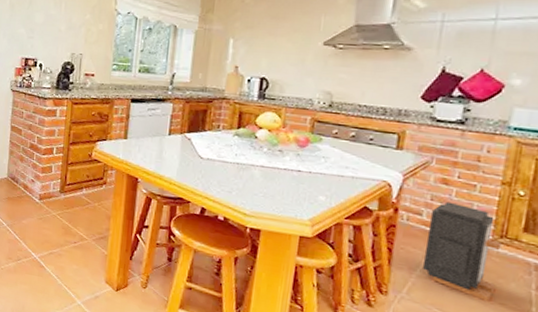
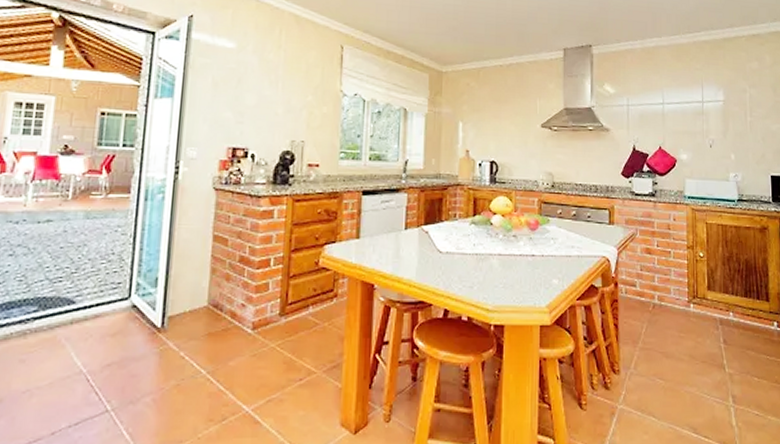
trash can: present [421,201,502,302] -> none [642,270,697,363]

